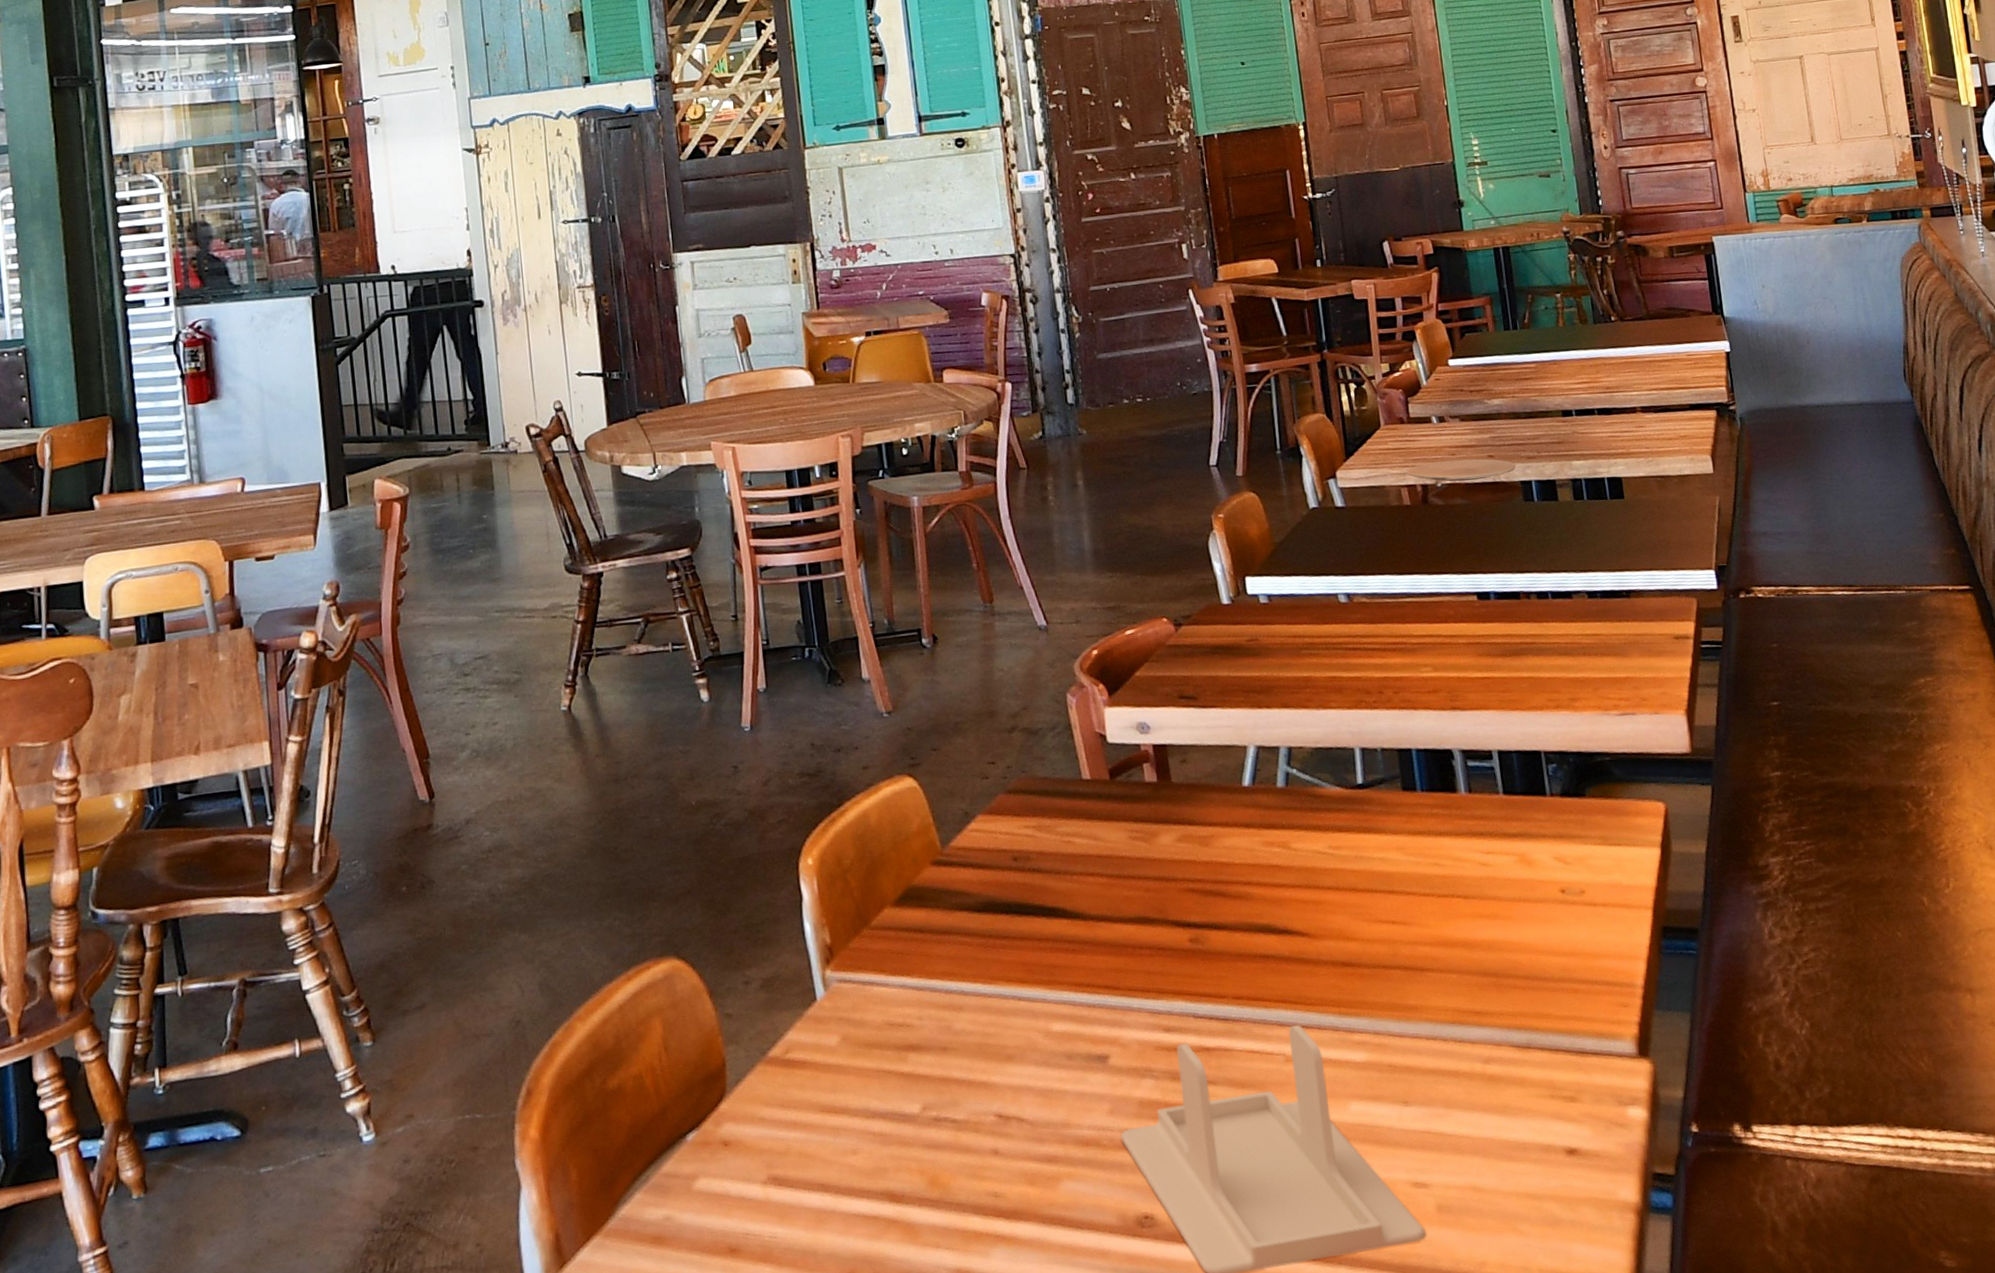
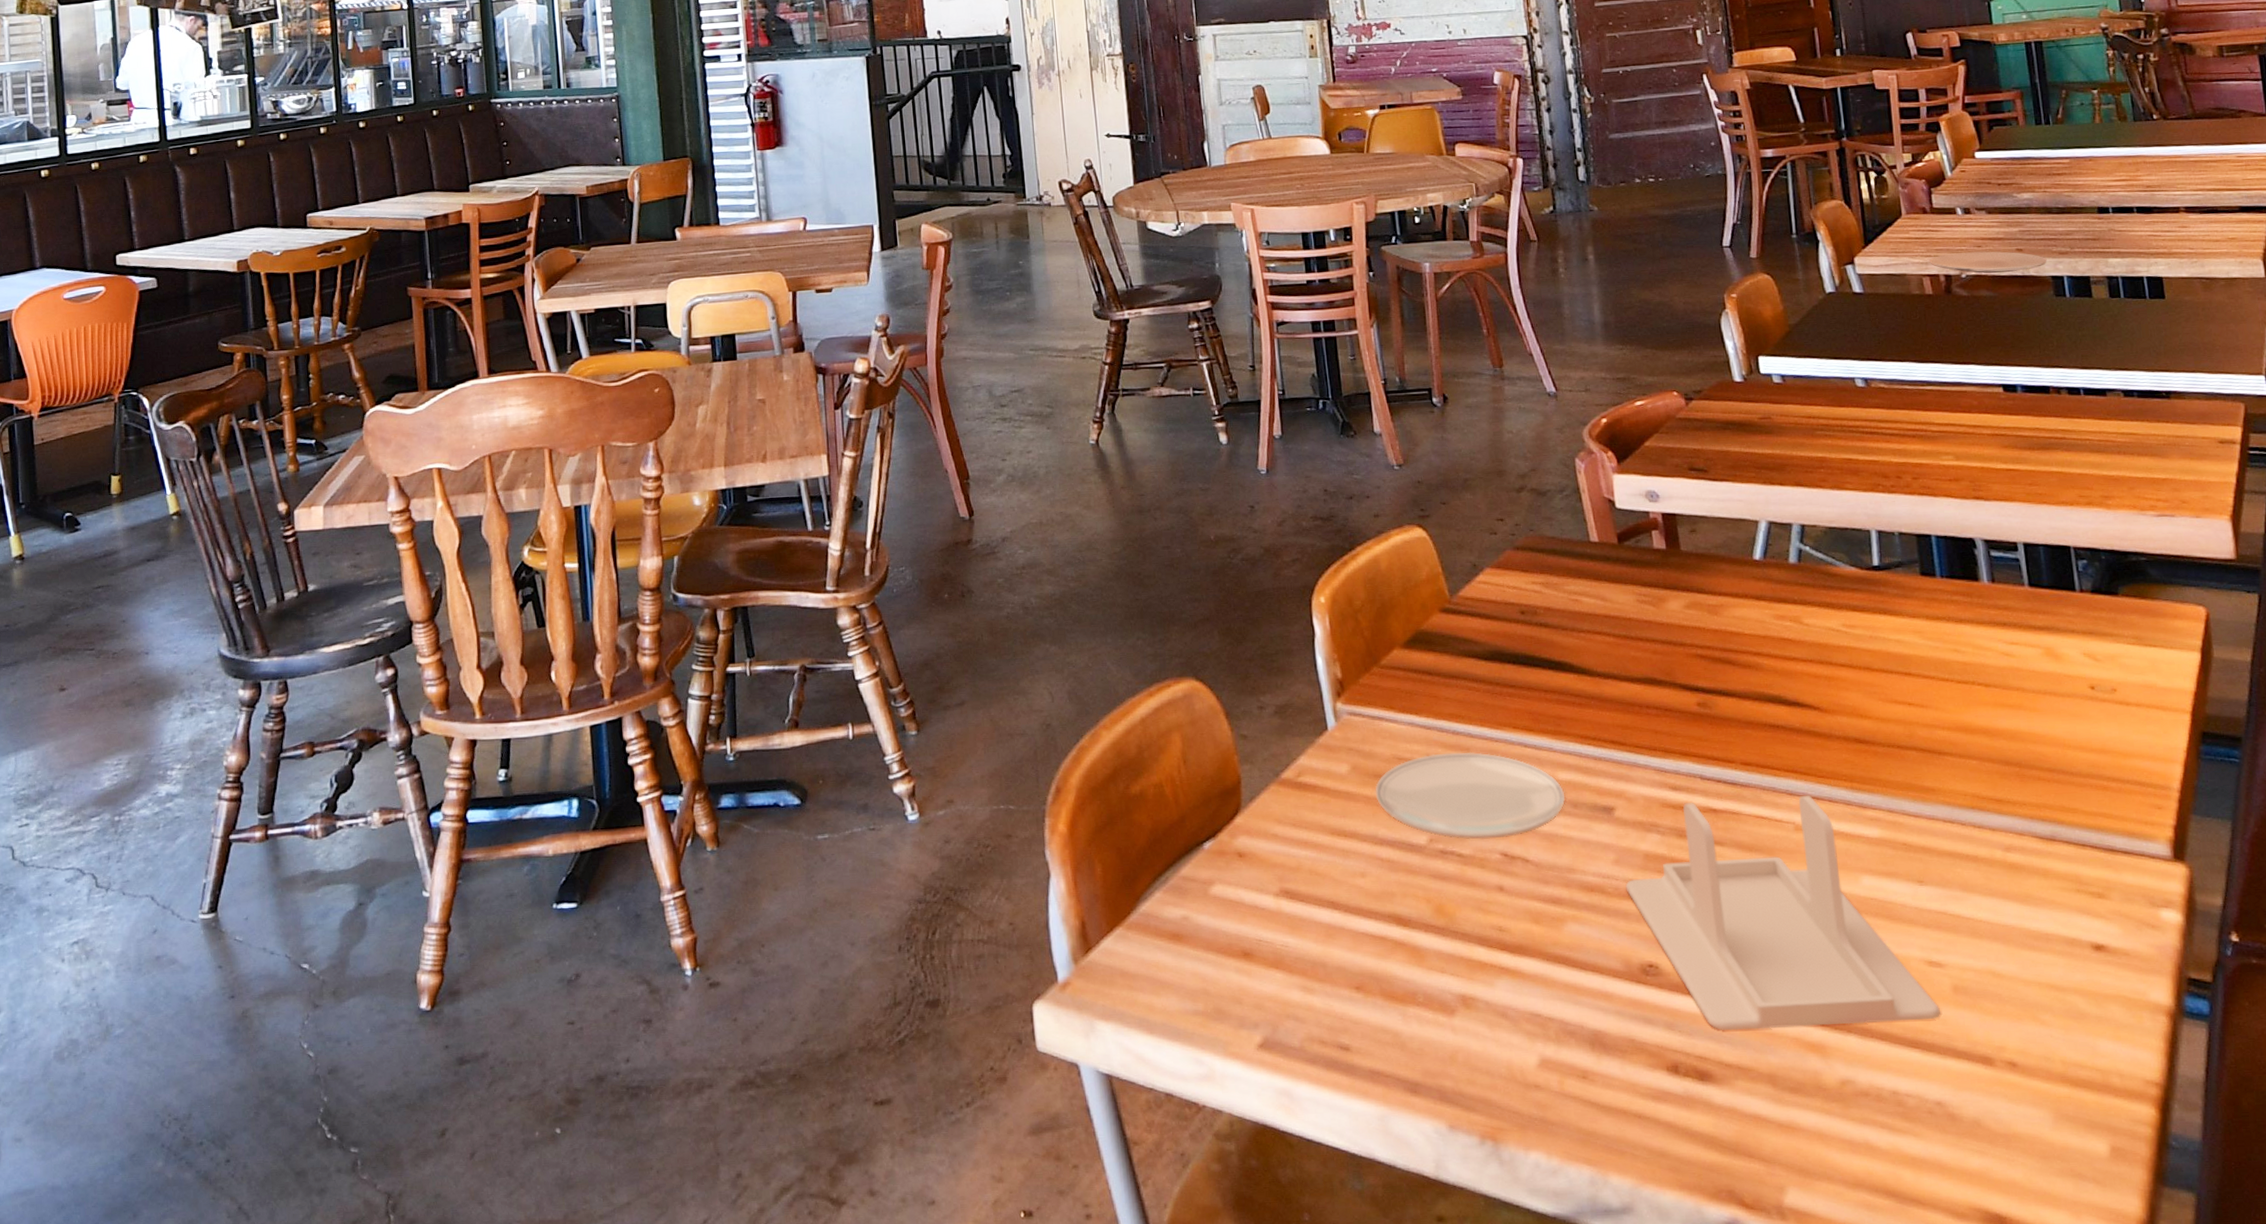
plate: none [866,1010,1060,1104] -> present [1375,752,1565,840]

